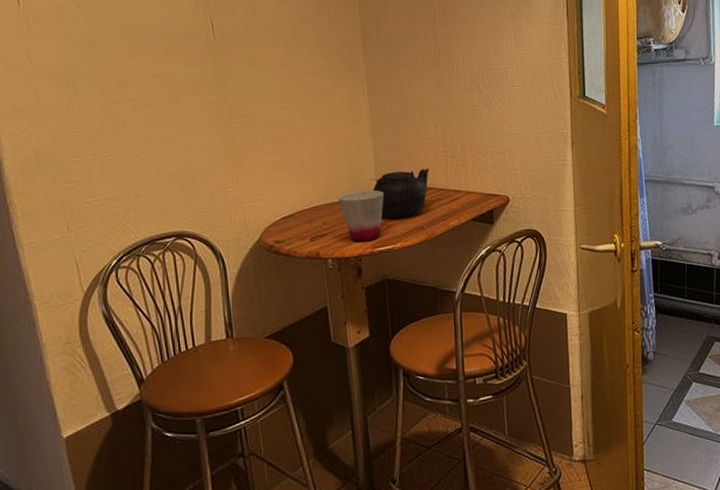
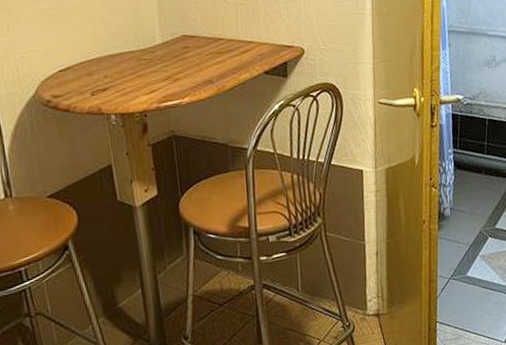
cup: present [338,190,385,242] -> none [119,40,170,97]
teapot: present [371,169,429,218] -> none [155,17,218,71]

